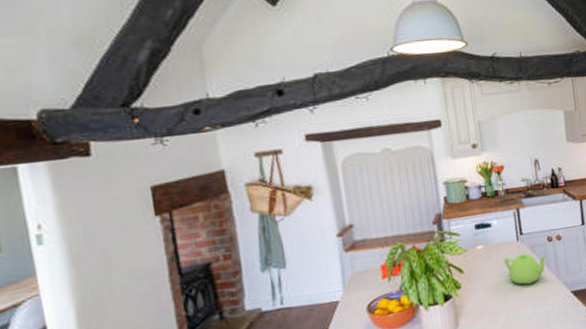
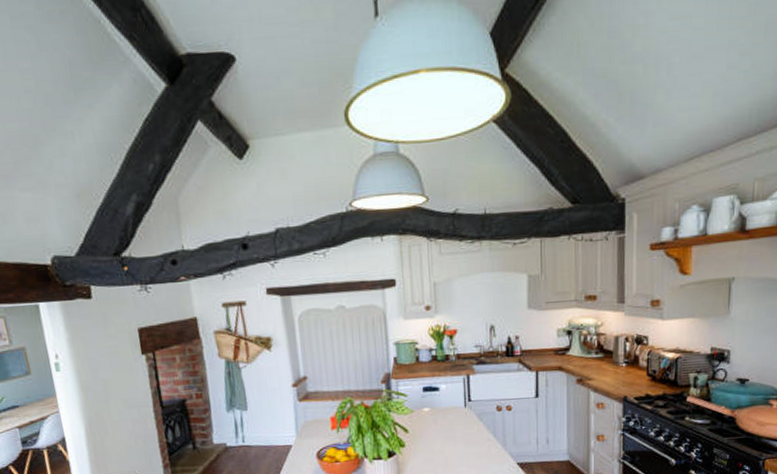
teapot: present [504,253,547,285] -> none [450,419,495,451]

